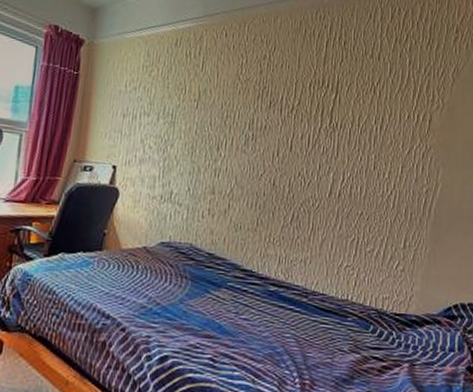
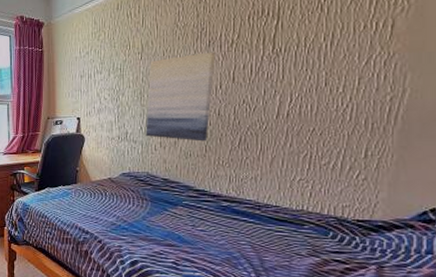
wall art: none [193,111,276,214] -> present [145,51,216,142]

